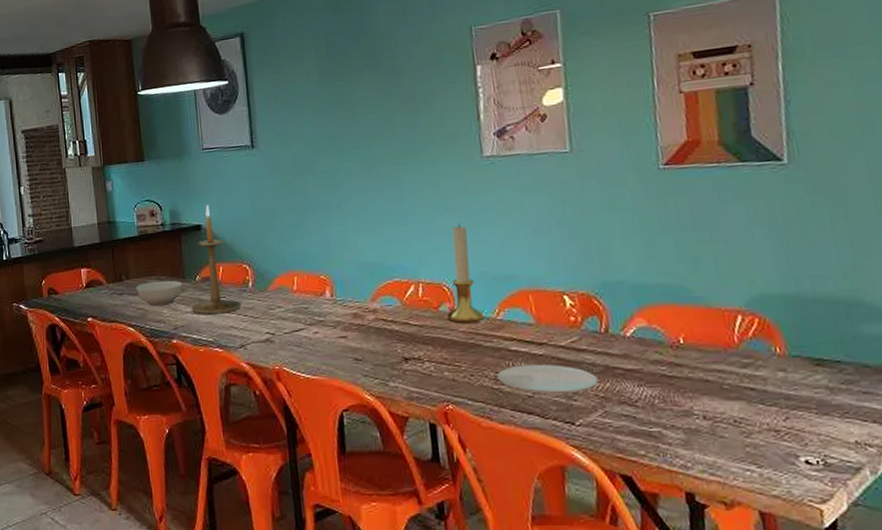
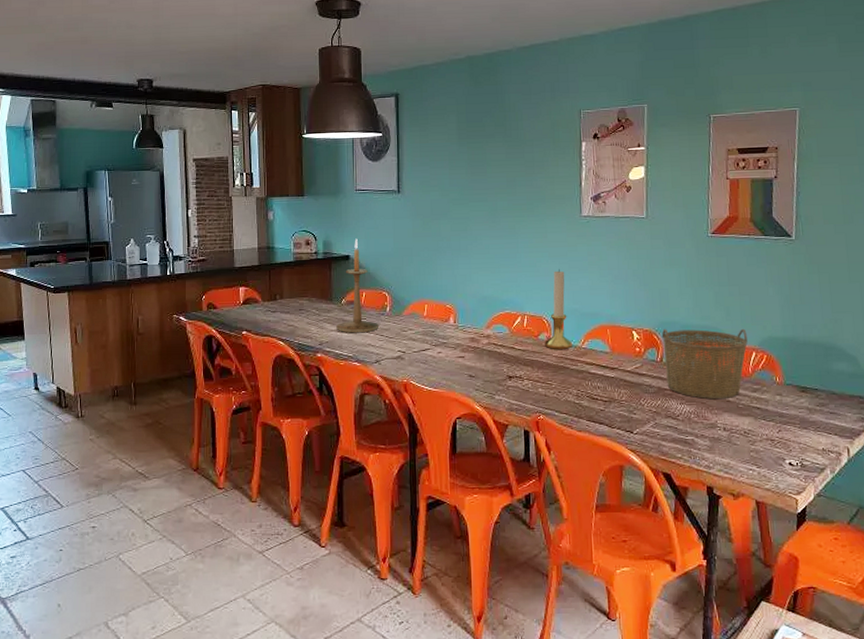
bowl: present [136,280,183,306] -> none [288,301,330,324]
plate: present [496,364,599,394] -> none [578,384,653,408]
basket: none [604,285,729,379] -> present [661,328,748,400]

